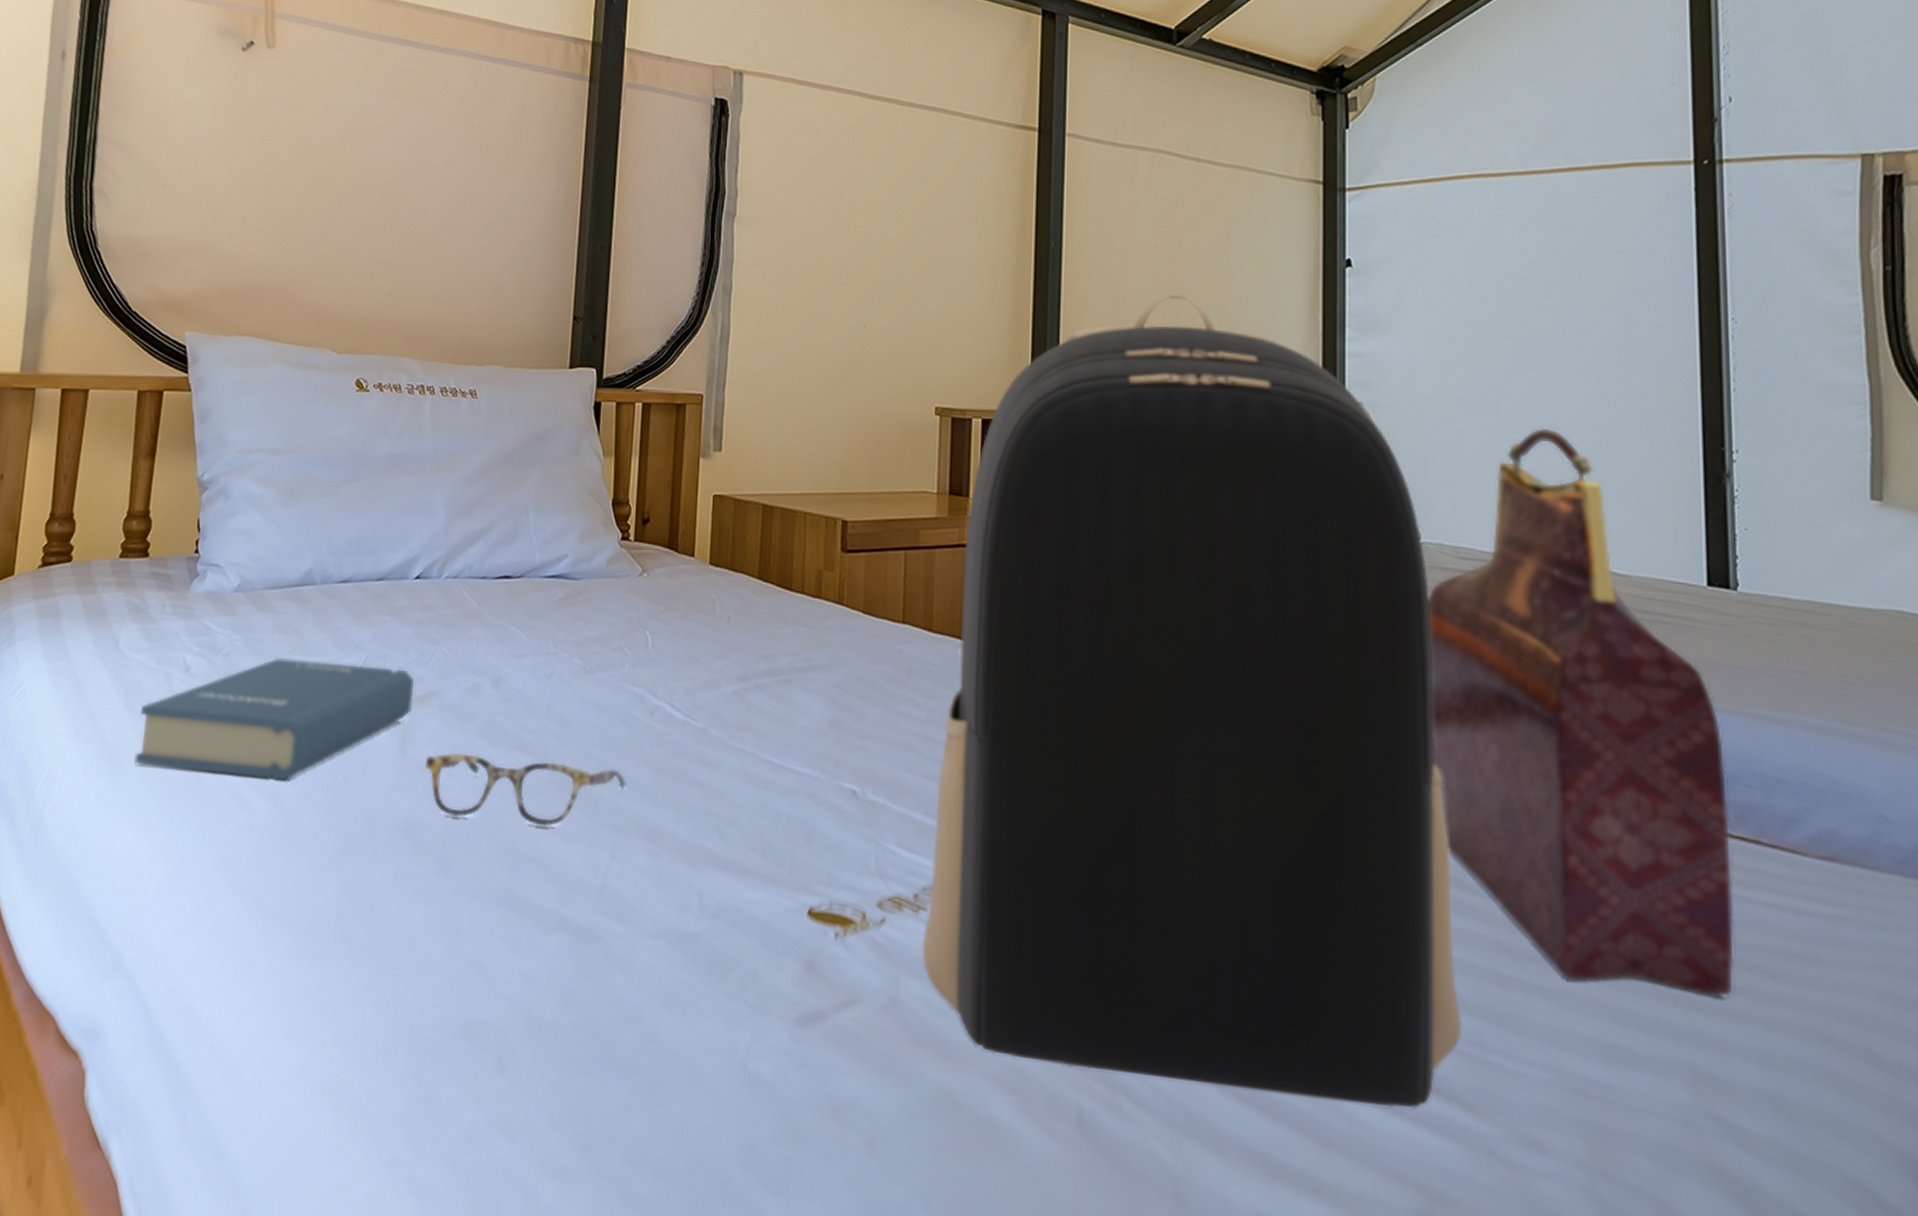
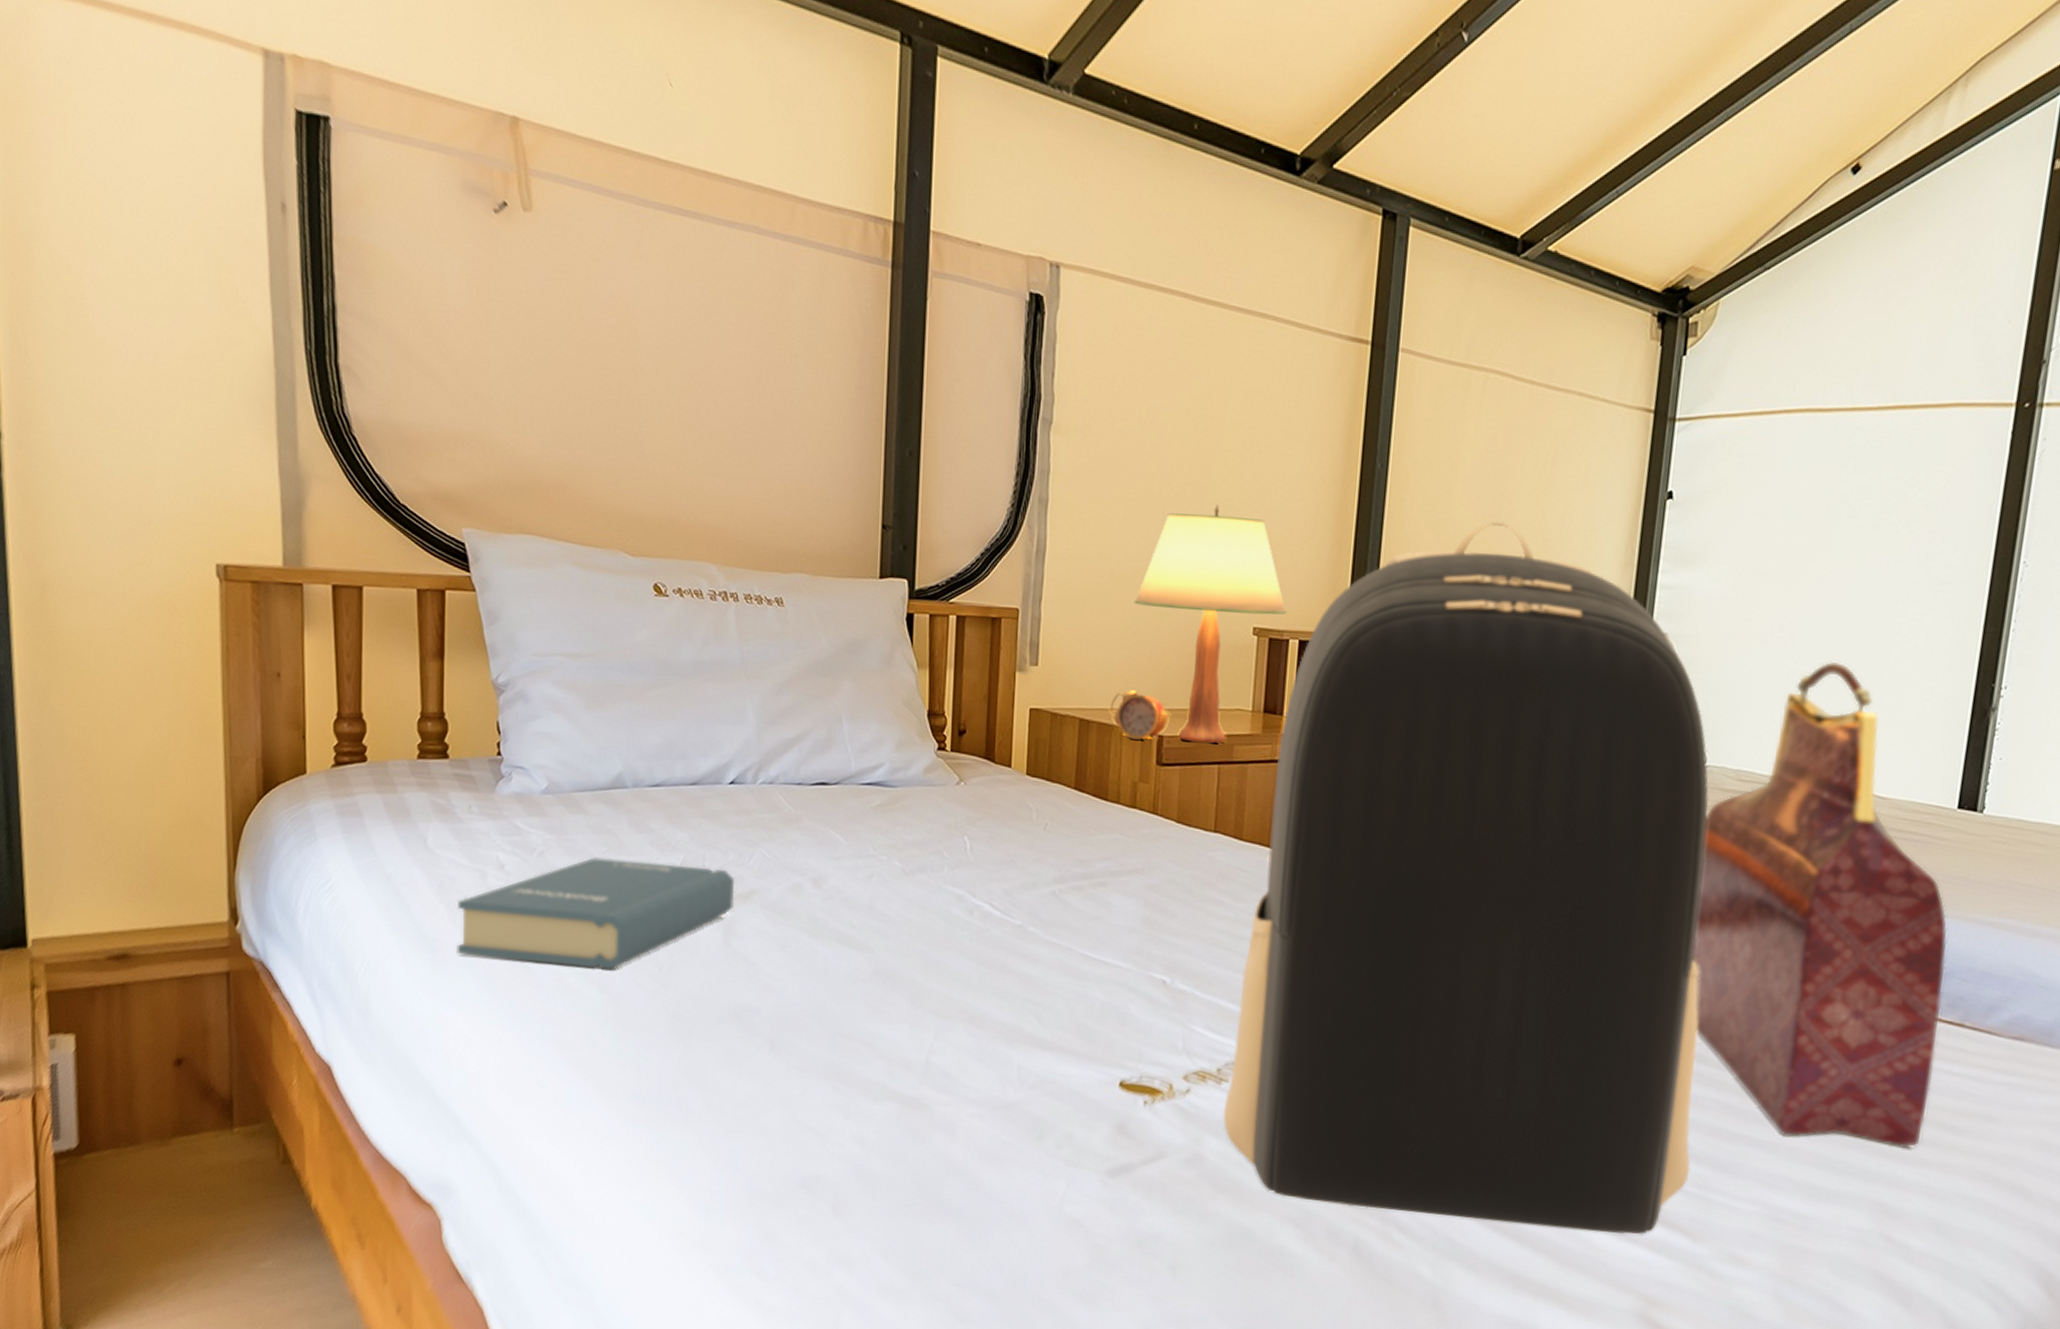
eyeglasses: present [424,752,626,827] -> none [750,945,948,1012]
alarm clock: none [794,474,854,525] -> present [1110,690,1170,740]
table lamp: none [816,287,969,528] -> present [1134,504,1287,744]

